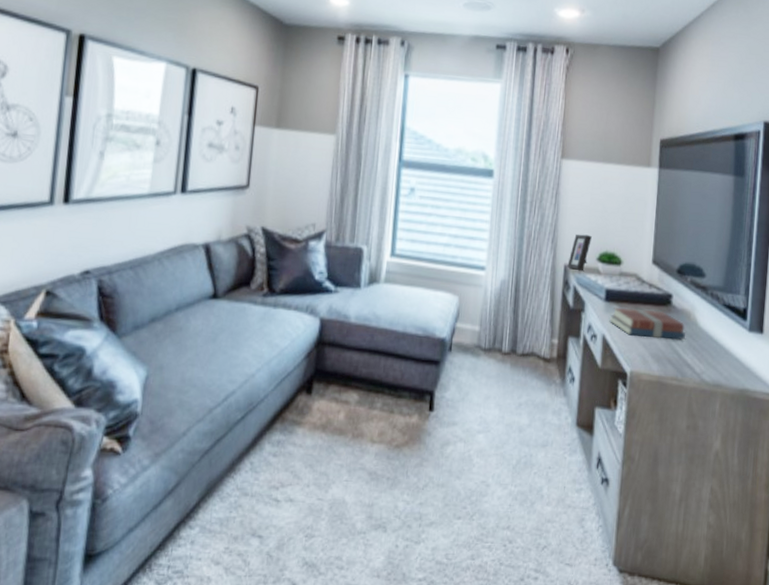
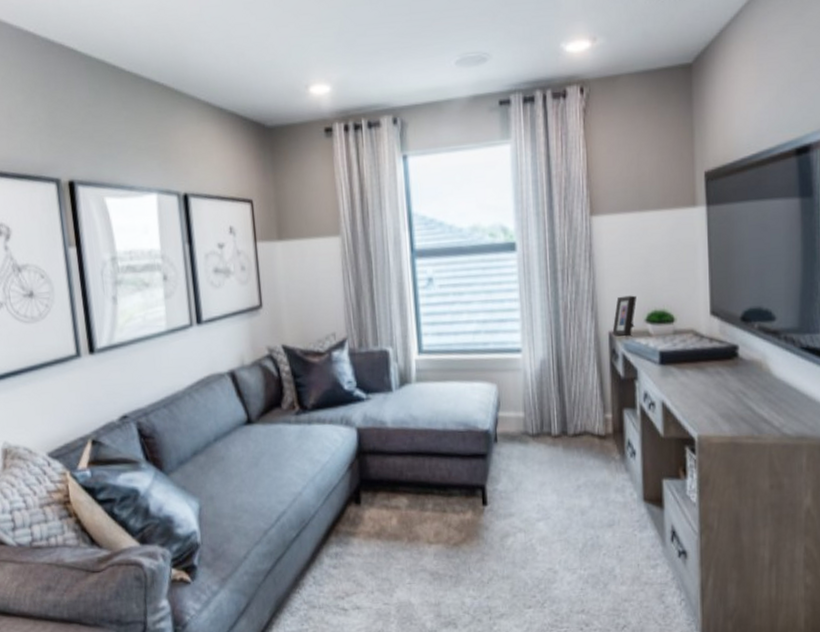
books: present [609,307,685,339] -> none [667,365,758,398]

